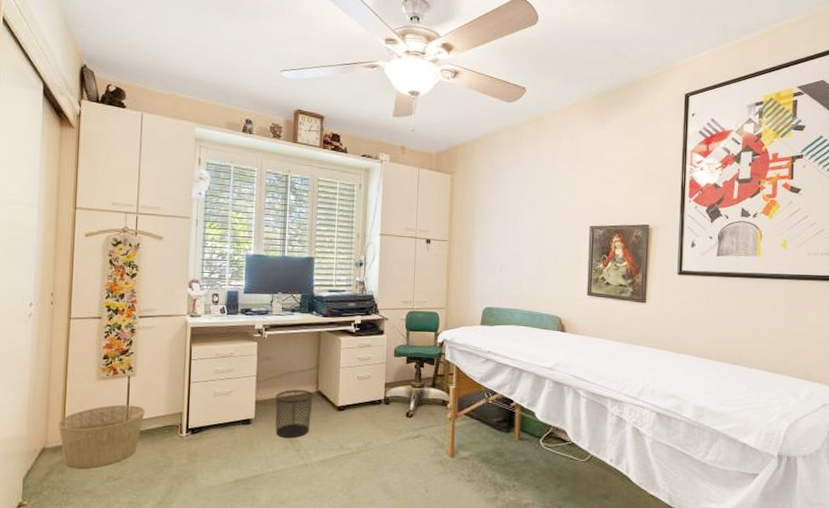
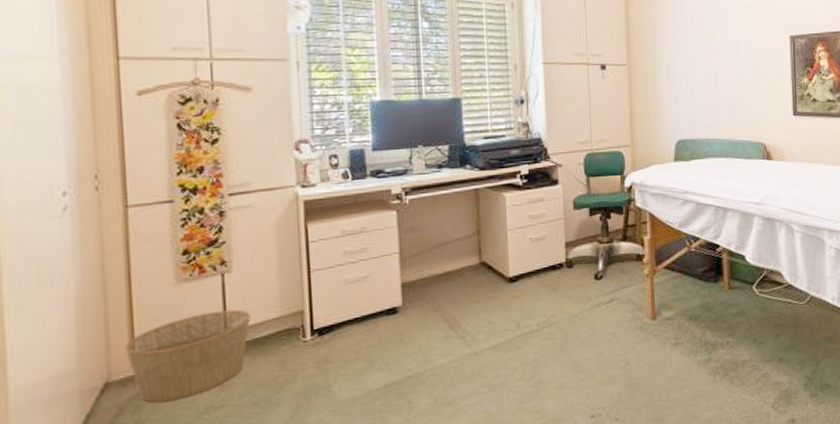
waste bin: present [275,390,313,439] -> none [427,262,477,325]

